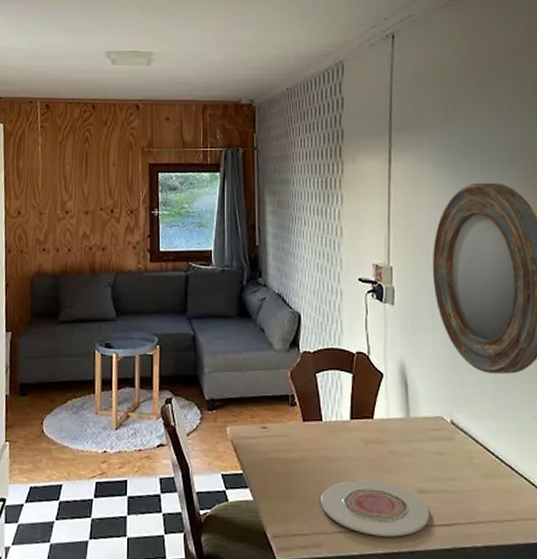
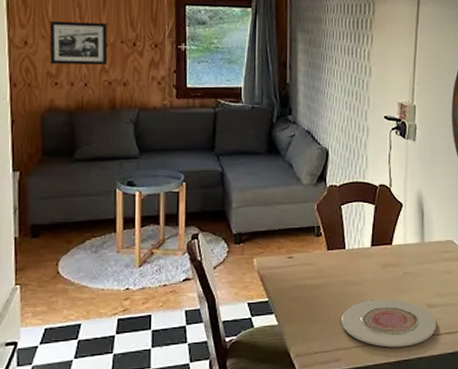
picture frame: none [39,193,89,231] -> present [50,21,108,65]

